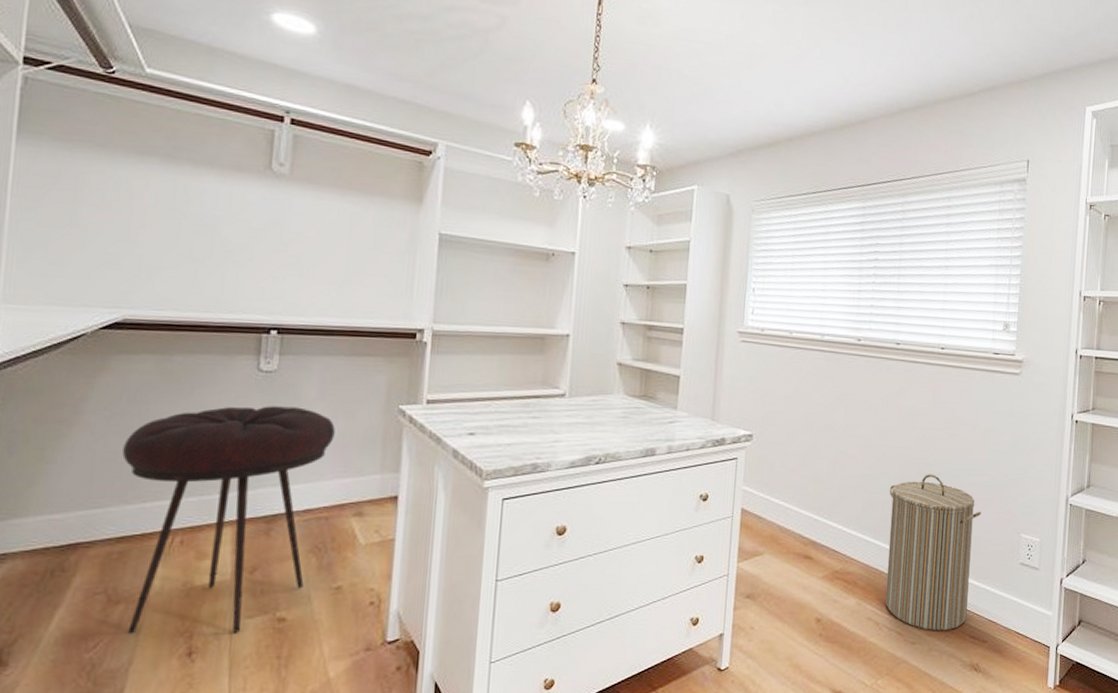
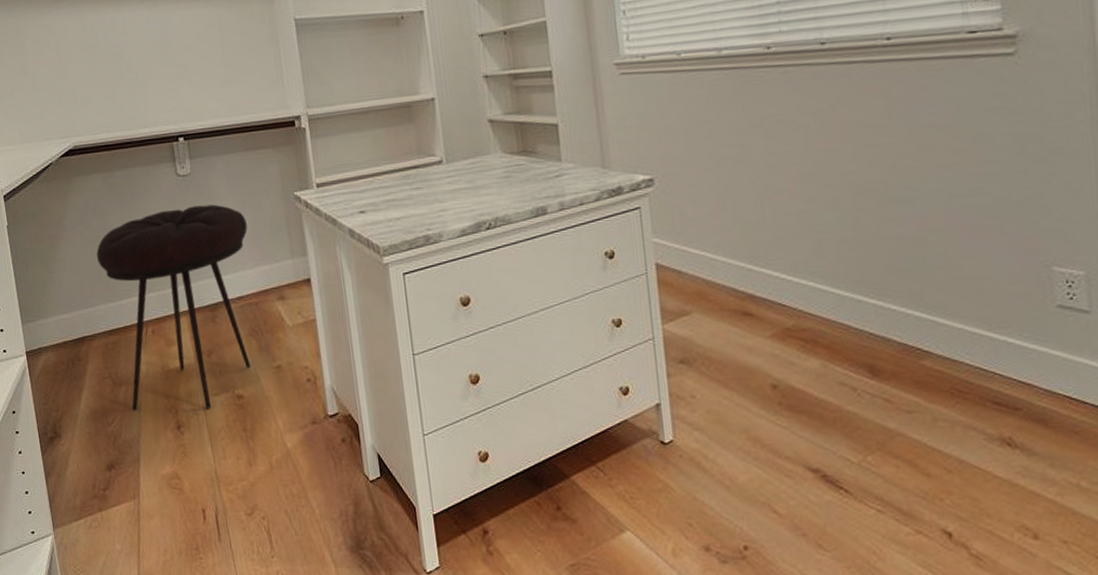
laundry hamper: present [885,474,982,631] -> none [842,200,984,397]

